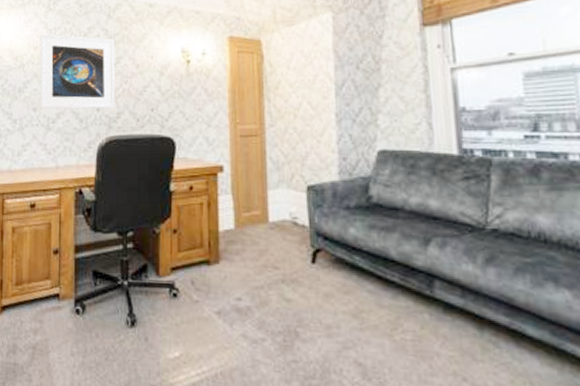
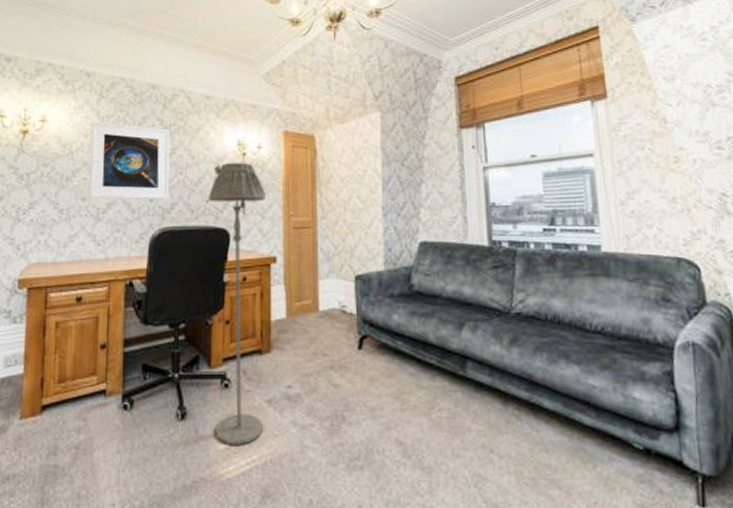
floor lamp: none [154,69,212,356] -> present [209,162,266,445]

